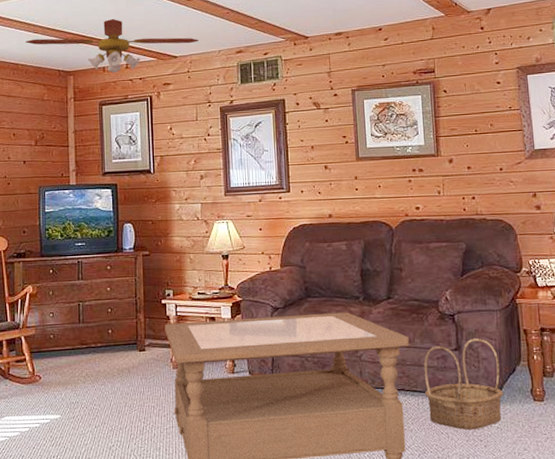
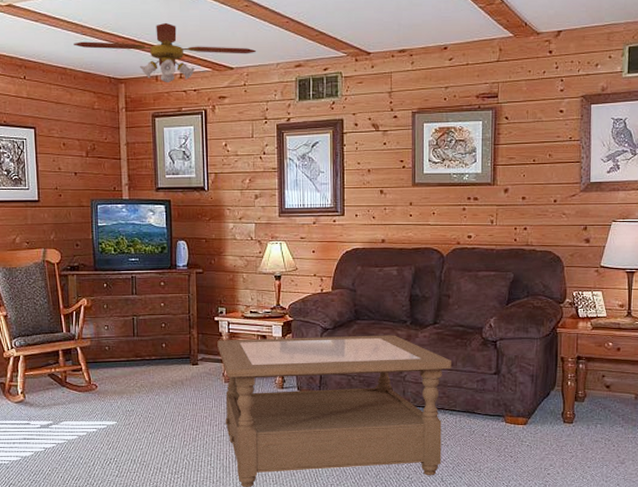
basket: present [423,338,503,430] -> none [462,363,536,447]

